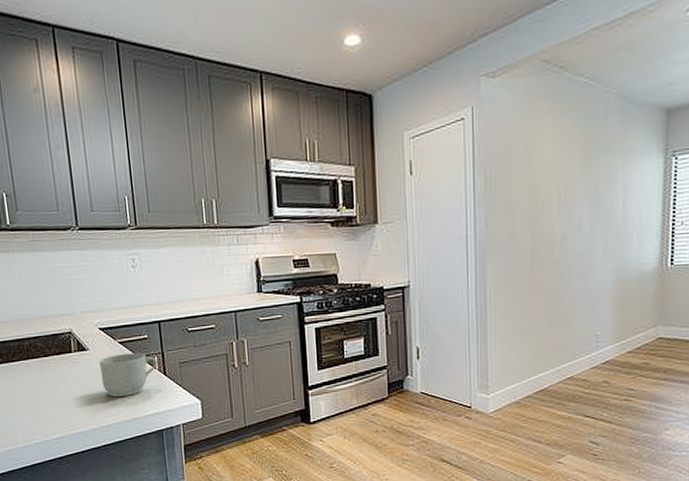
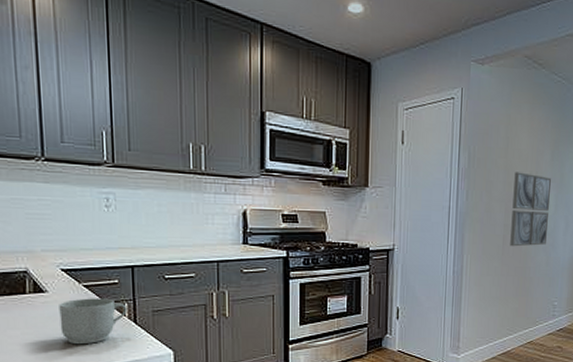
wall art: none [539,189,583,273] -> present [510,172,551,247]

